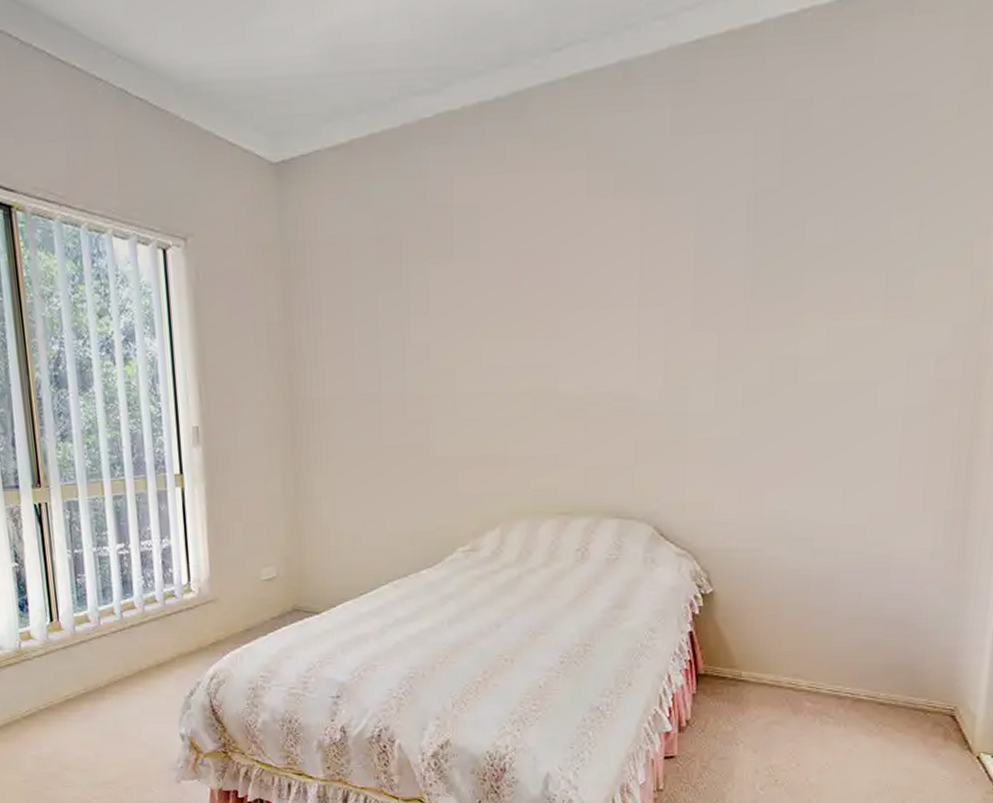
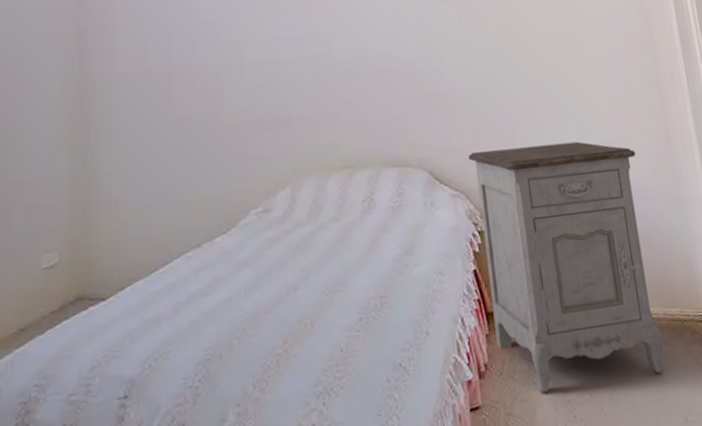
nightstand: none [703,509,917,757] -> present [468,141,664,393]

